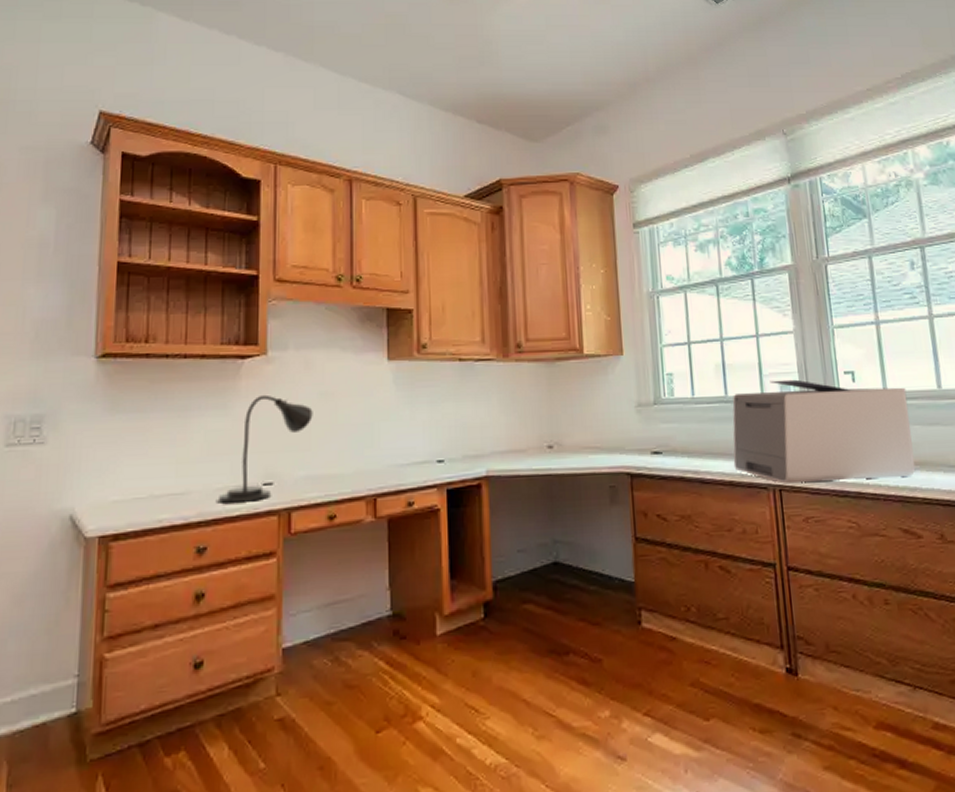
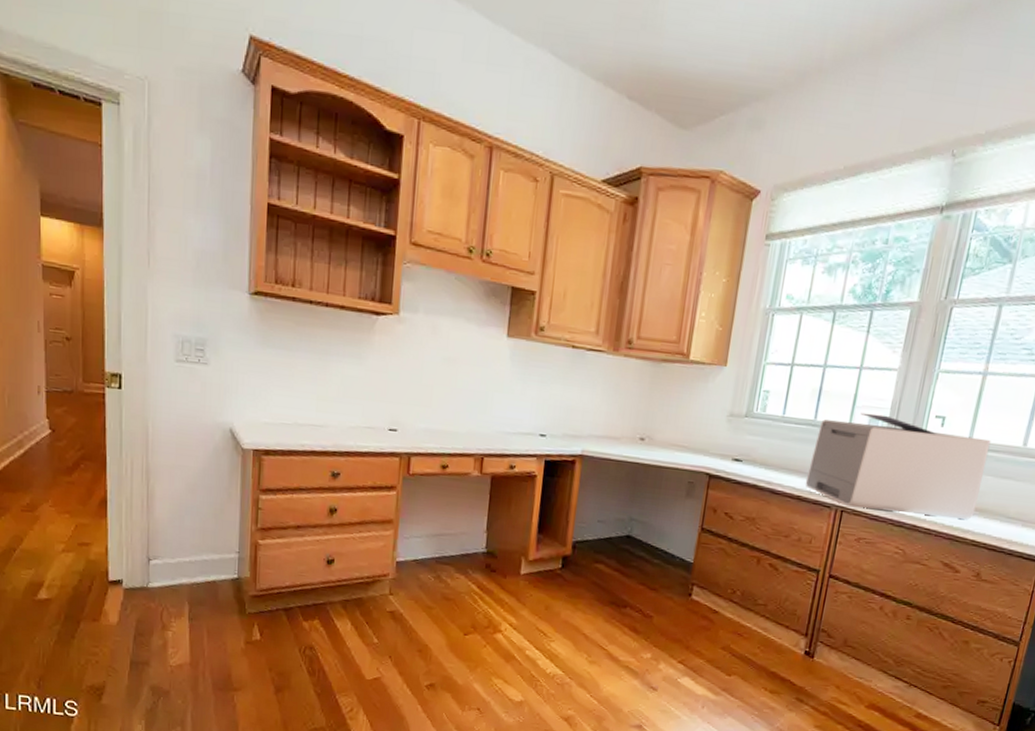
desk lamp: present [216,394,313,505] -> none [348,351,436,443]

